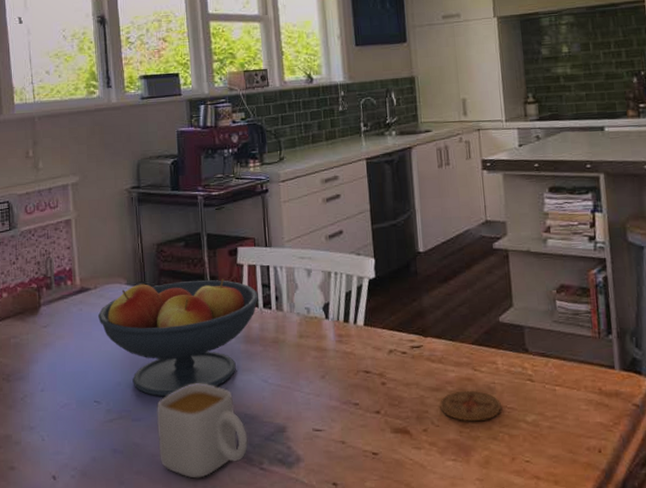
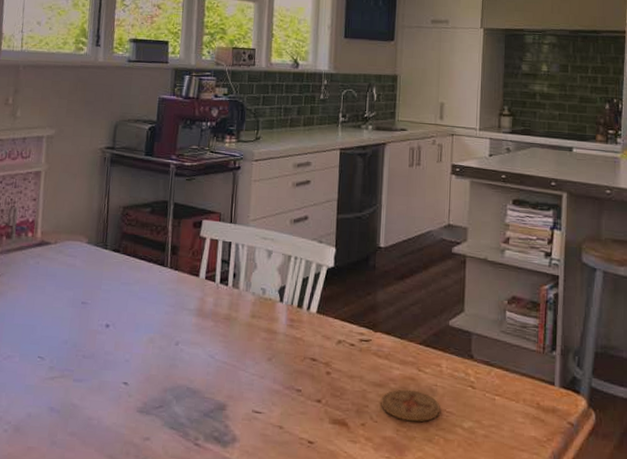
fruit bowl: present [98,278,258,397] -> none [54,244,217,361]
mug: present [156,383,248,479] -> none [95,350,187,447]

